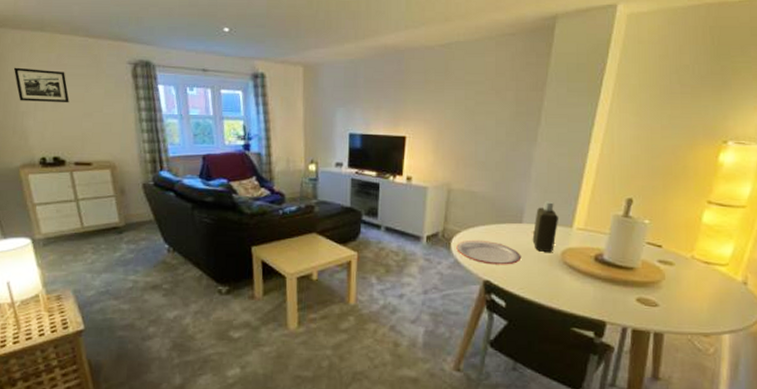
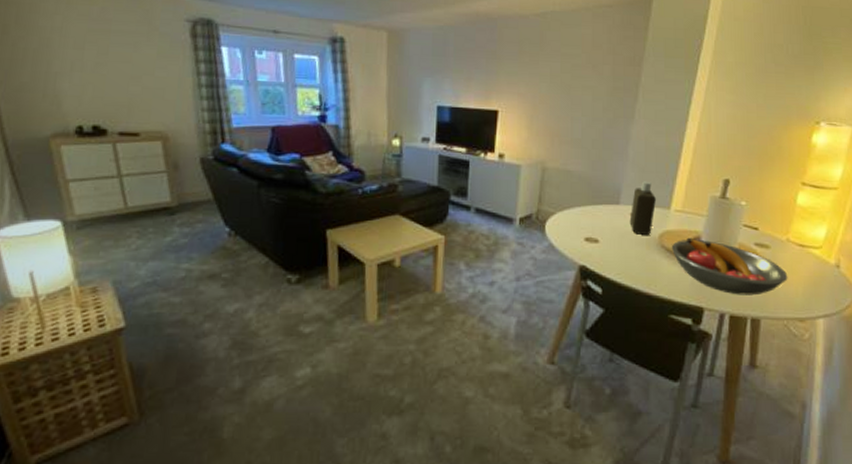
picture frame: present [13,67,69,103] -> none [45,20,114,64]
plate: present [456,239,520,265] -> none [551,221,617,249]
fruit bowl: none [573,256,693,311] -> present [671,239,788,296]

